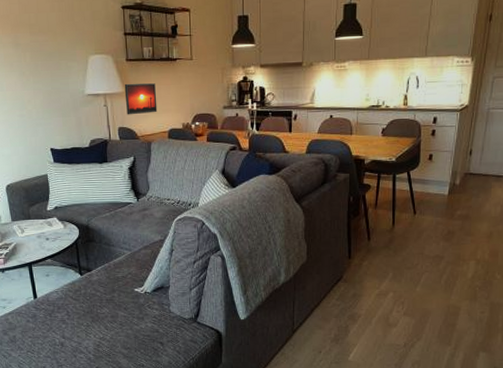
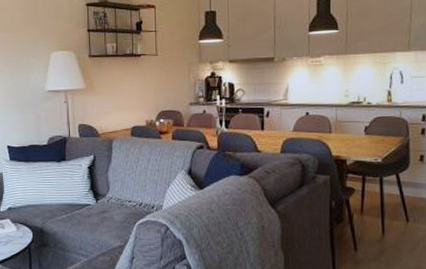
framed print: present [124,83,157,115] -> none [86,79,120,112]

